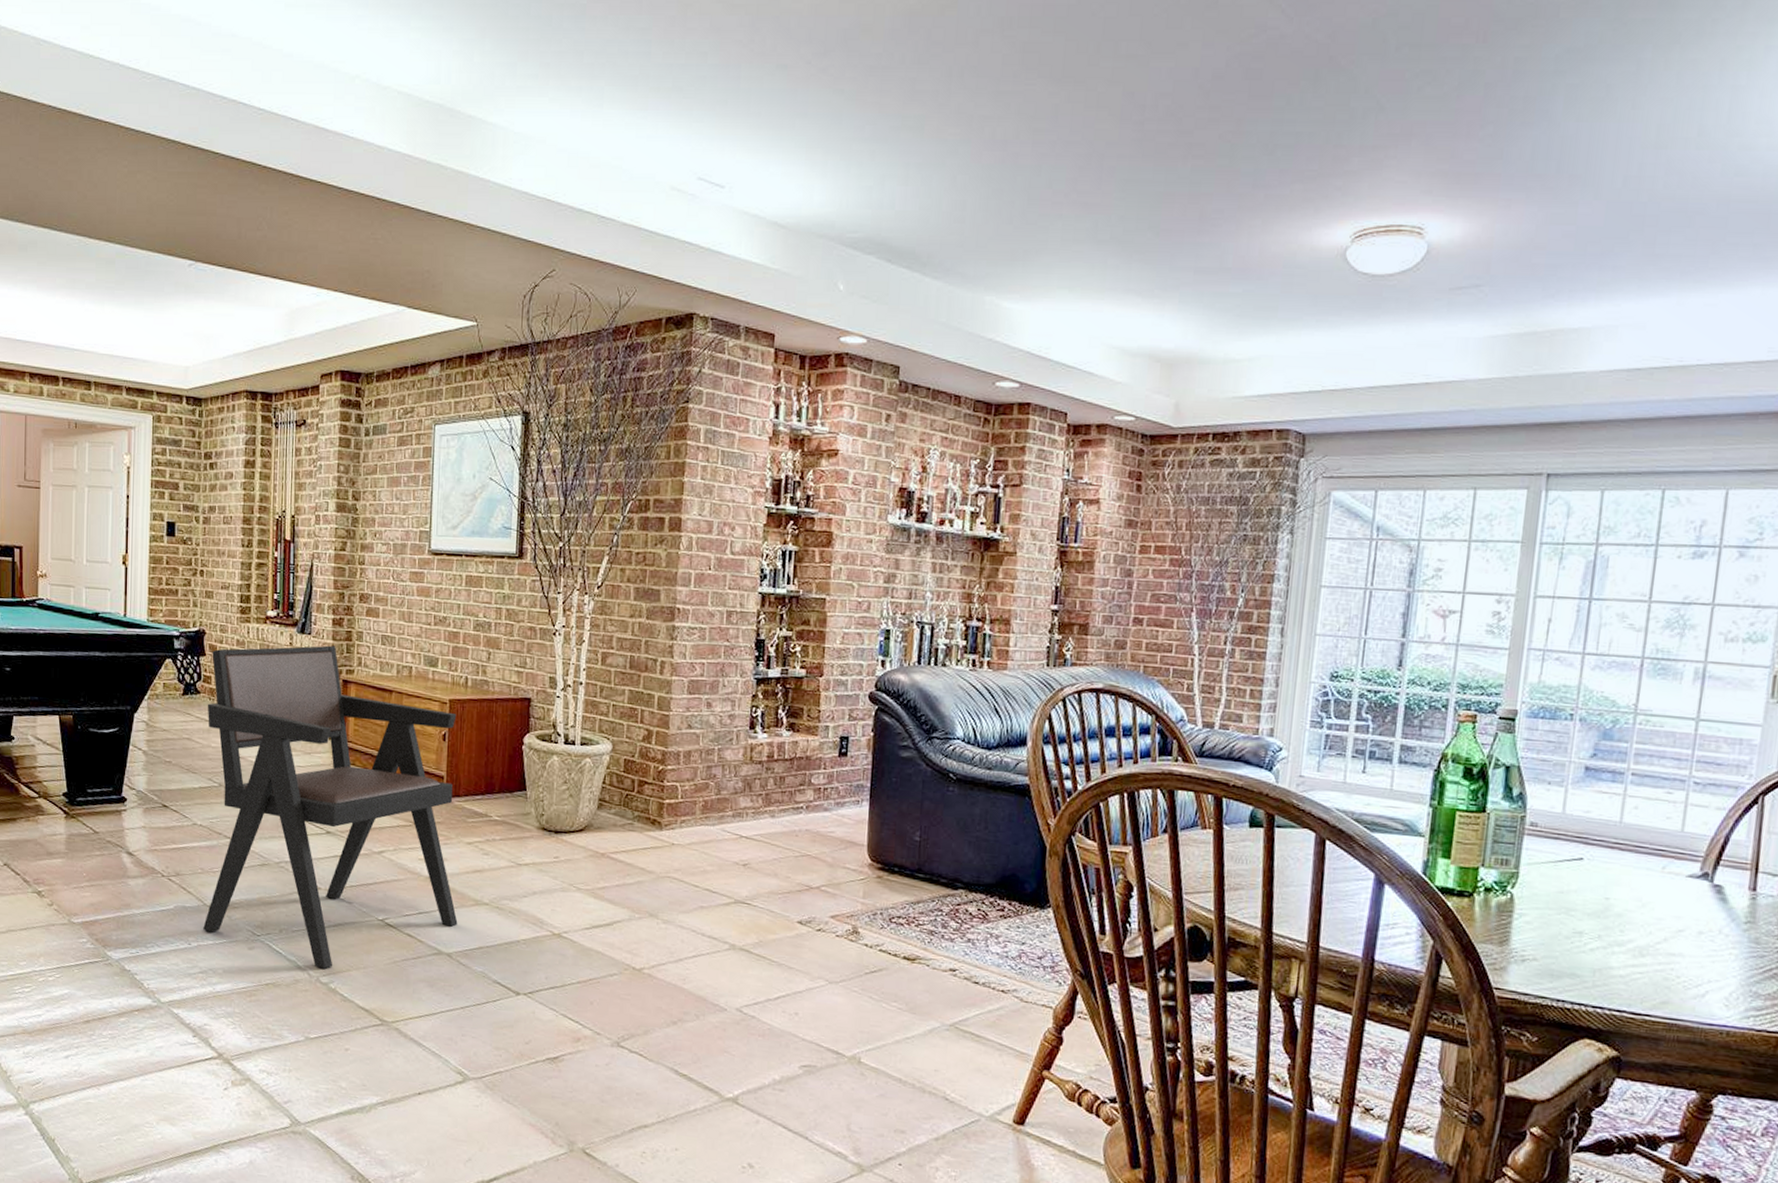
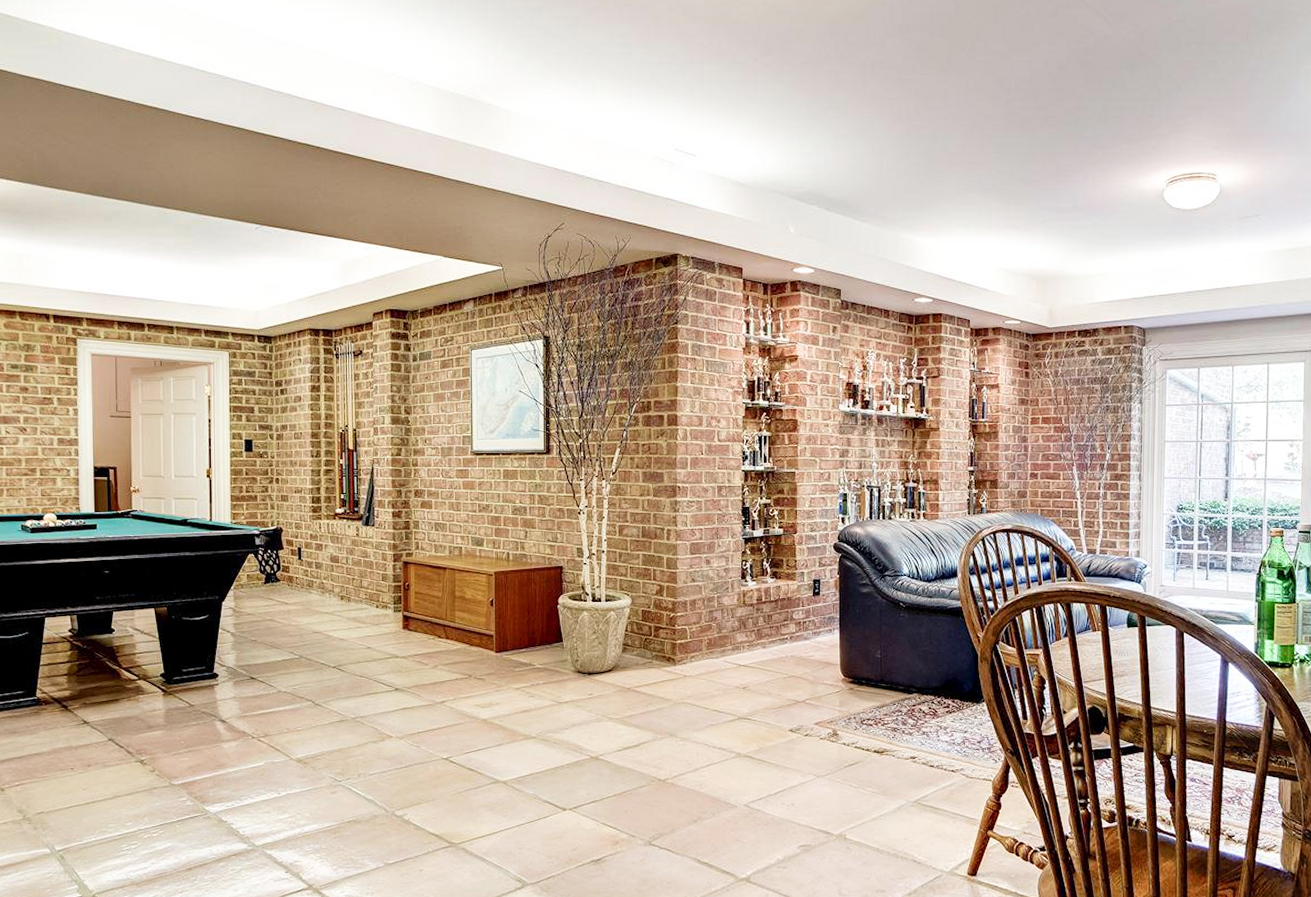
armchair: present [203,645,458,969] -> none [286,534,511,804]

